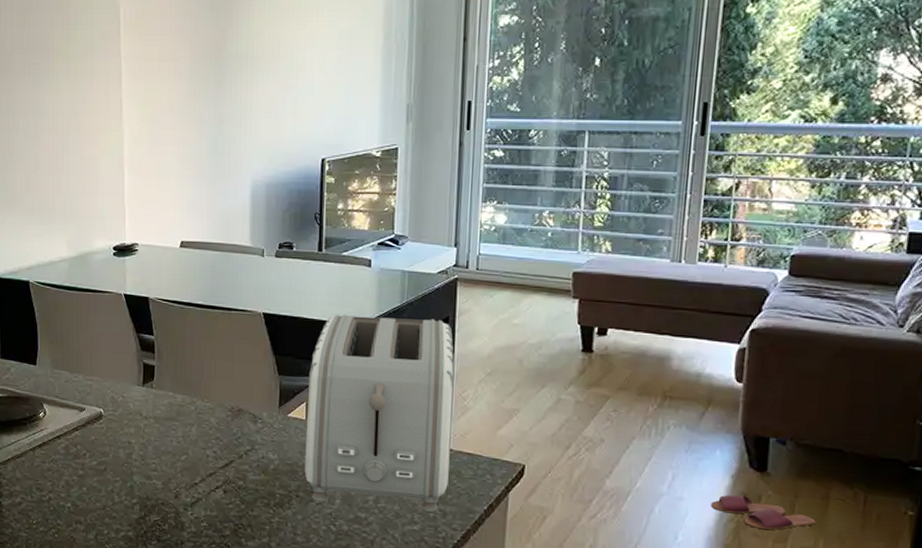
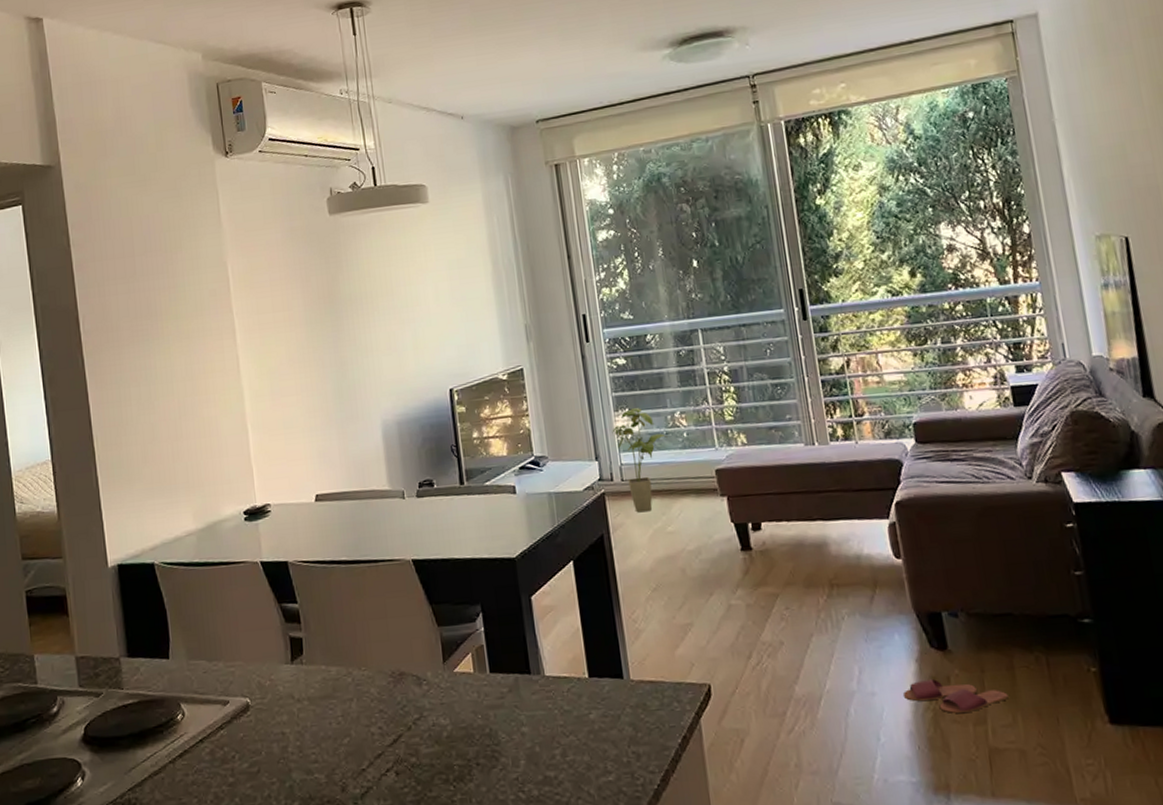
toaster: present [304,314,455,512] -> none [469,538,636,767]
house plant: none [476,200,531,302] -> present [612,407,668,513]

